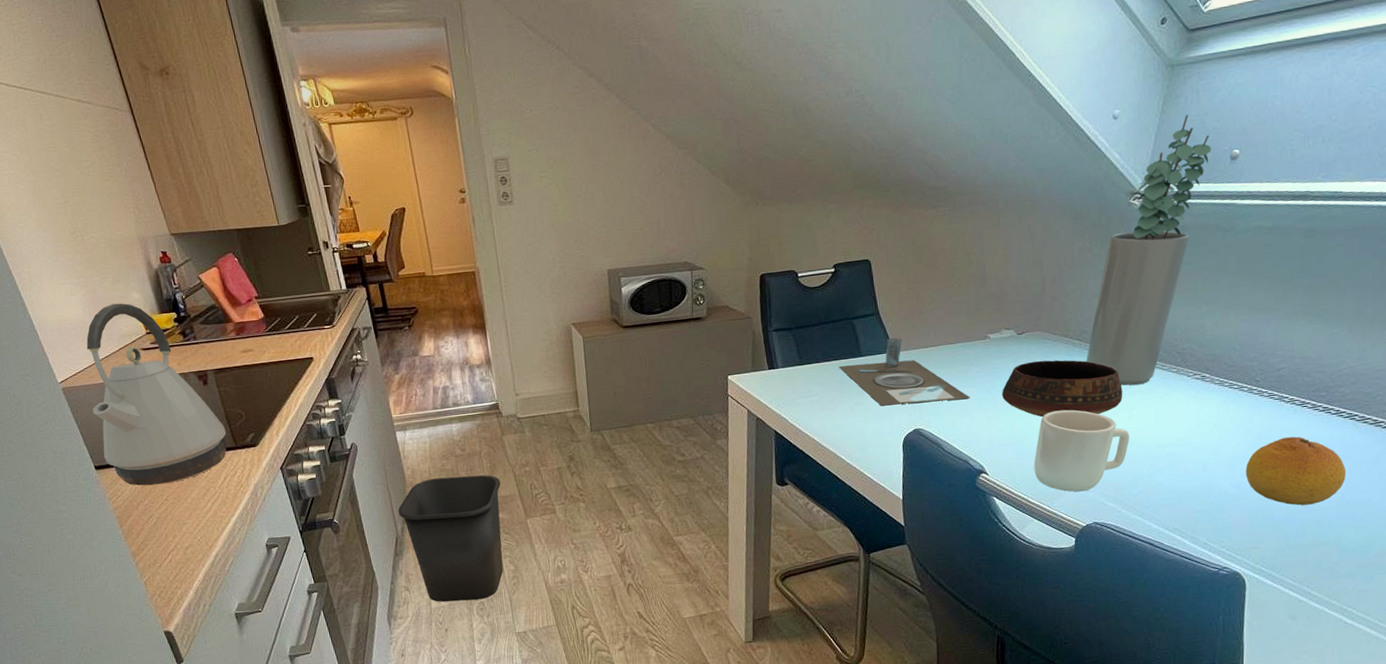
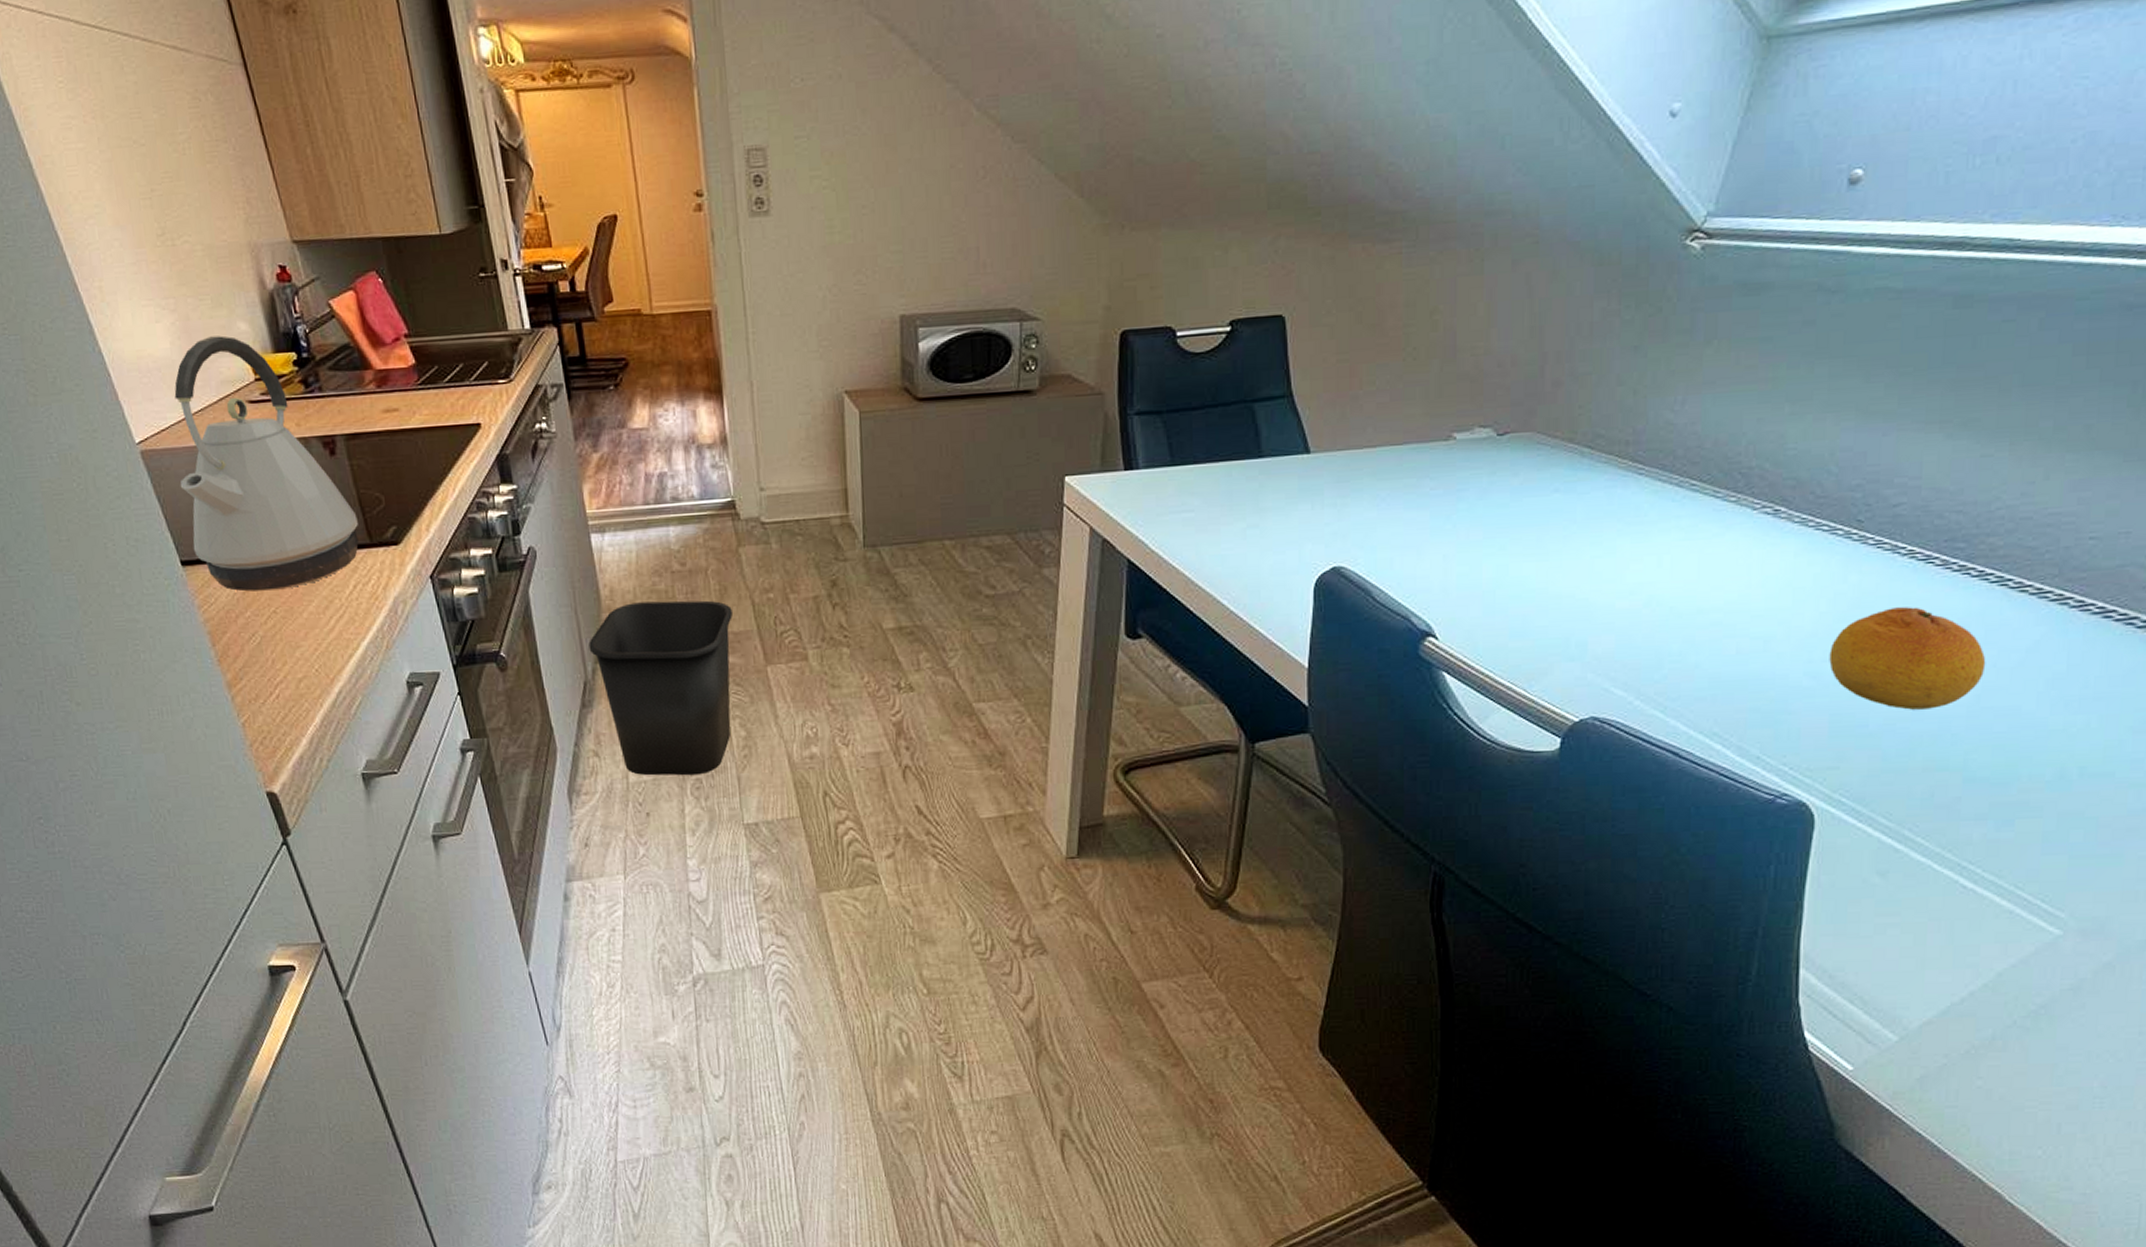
place setting: present [839,337,971,406] -> none [1227,431,1420,531]
bowl: present [1002,360,1123,418] -> none [1468,475,1651,560]
mug: present [1033,409,1130,492] -> none [1507,549,1656,672]
vase: present [1085,114,1212,386] -> none [1597,113,1820,518]

